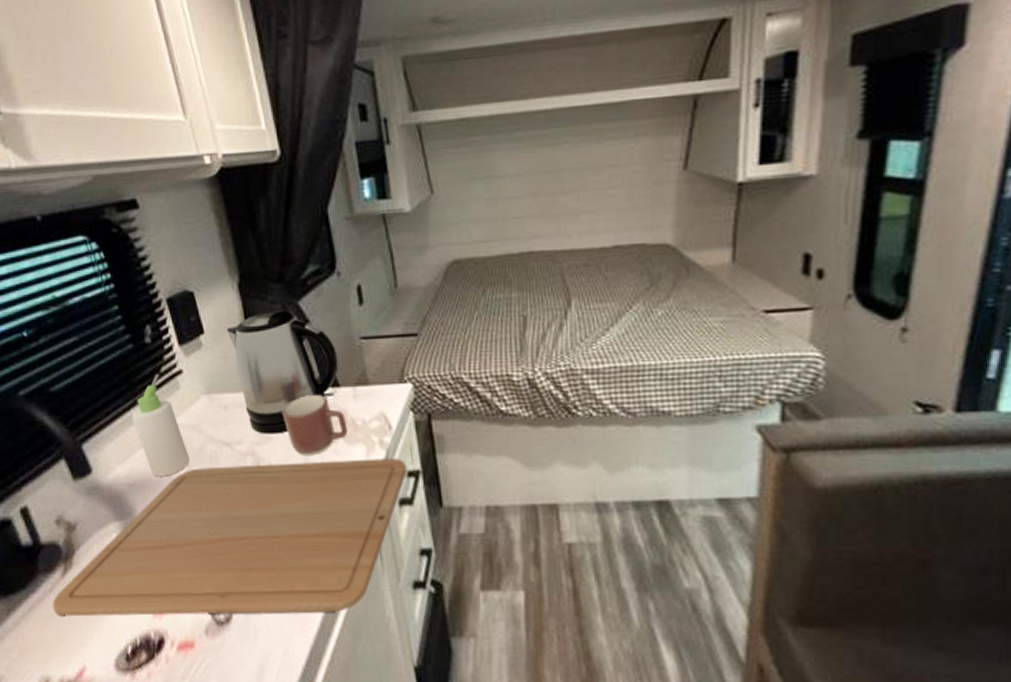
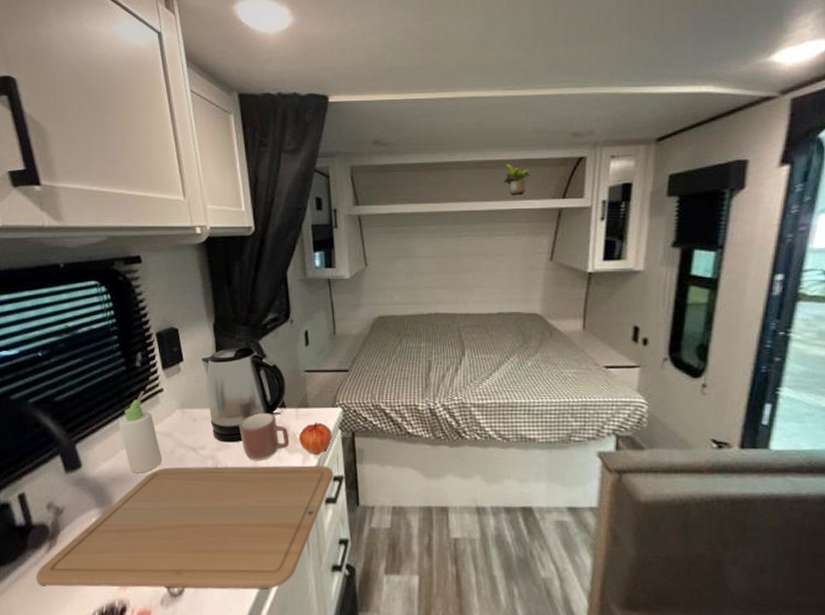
fruit: none [359,403,402,446] -> present [299,422,332,456]
potted plant: none [614,37,654,82] -> present [503,164,531,196]

